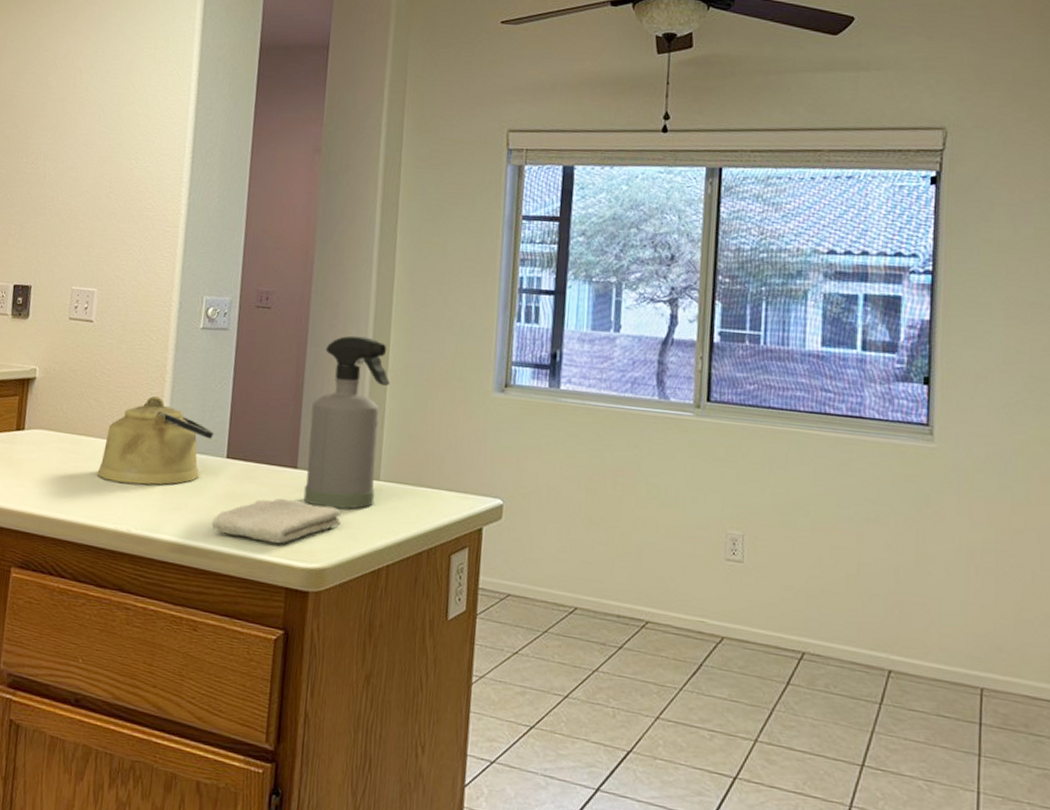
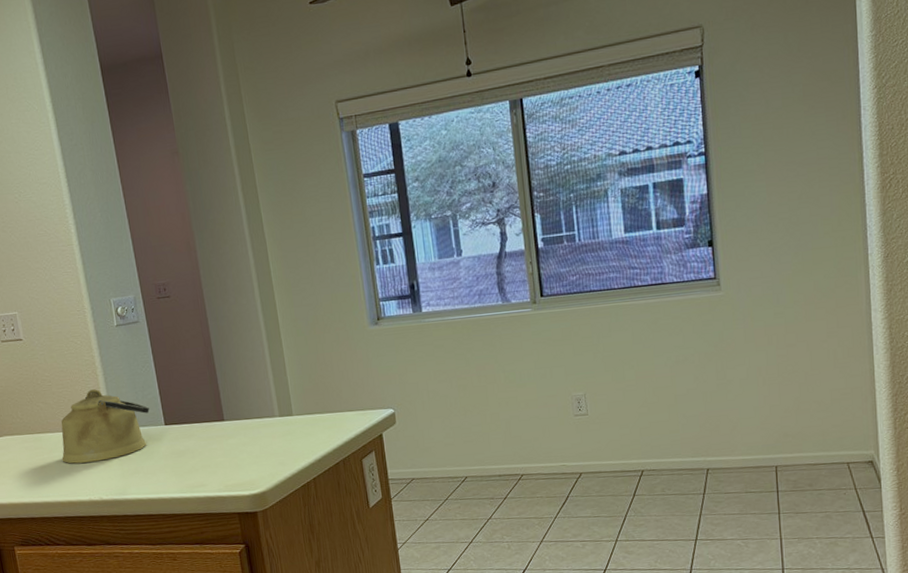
washcloth: present [212,498,342,544] -> none [166,444,270,484]
spray bottle: present [303,335,391,509] -> none [224,303,293,447]

